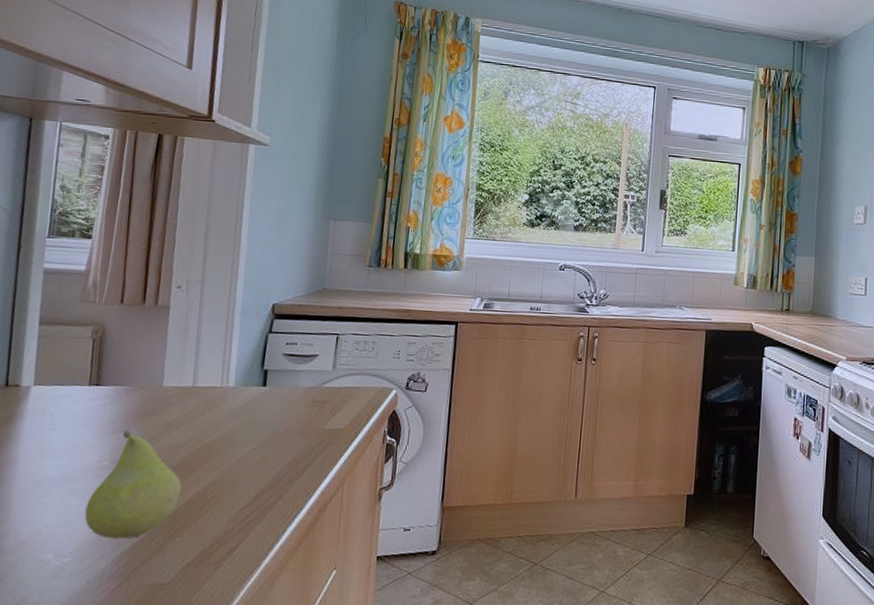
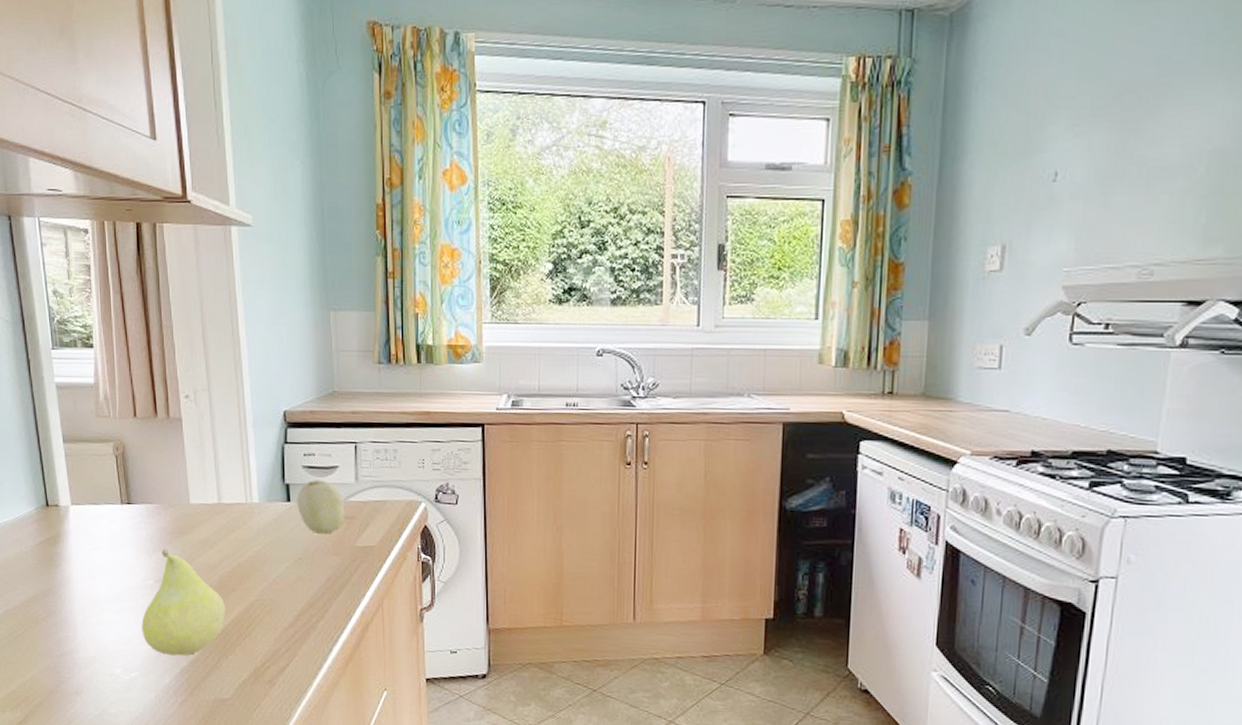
fruit: none [272,367,319,419] -> present [297,480,345,535]

